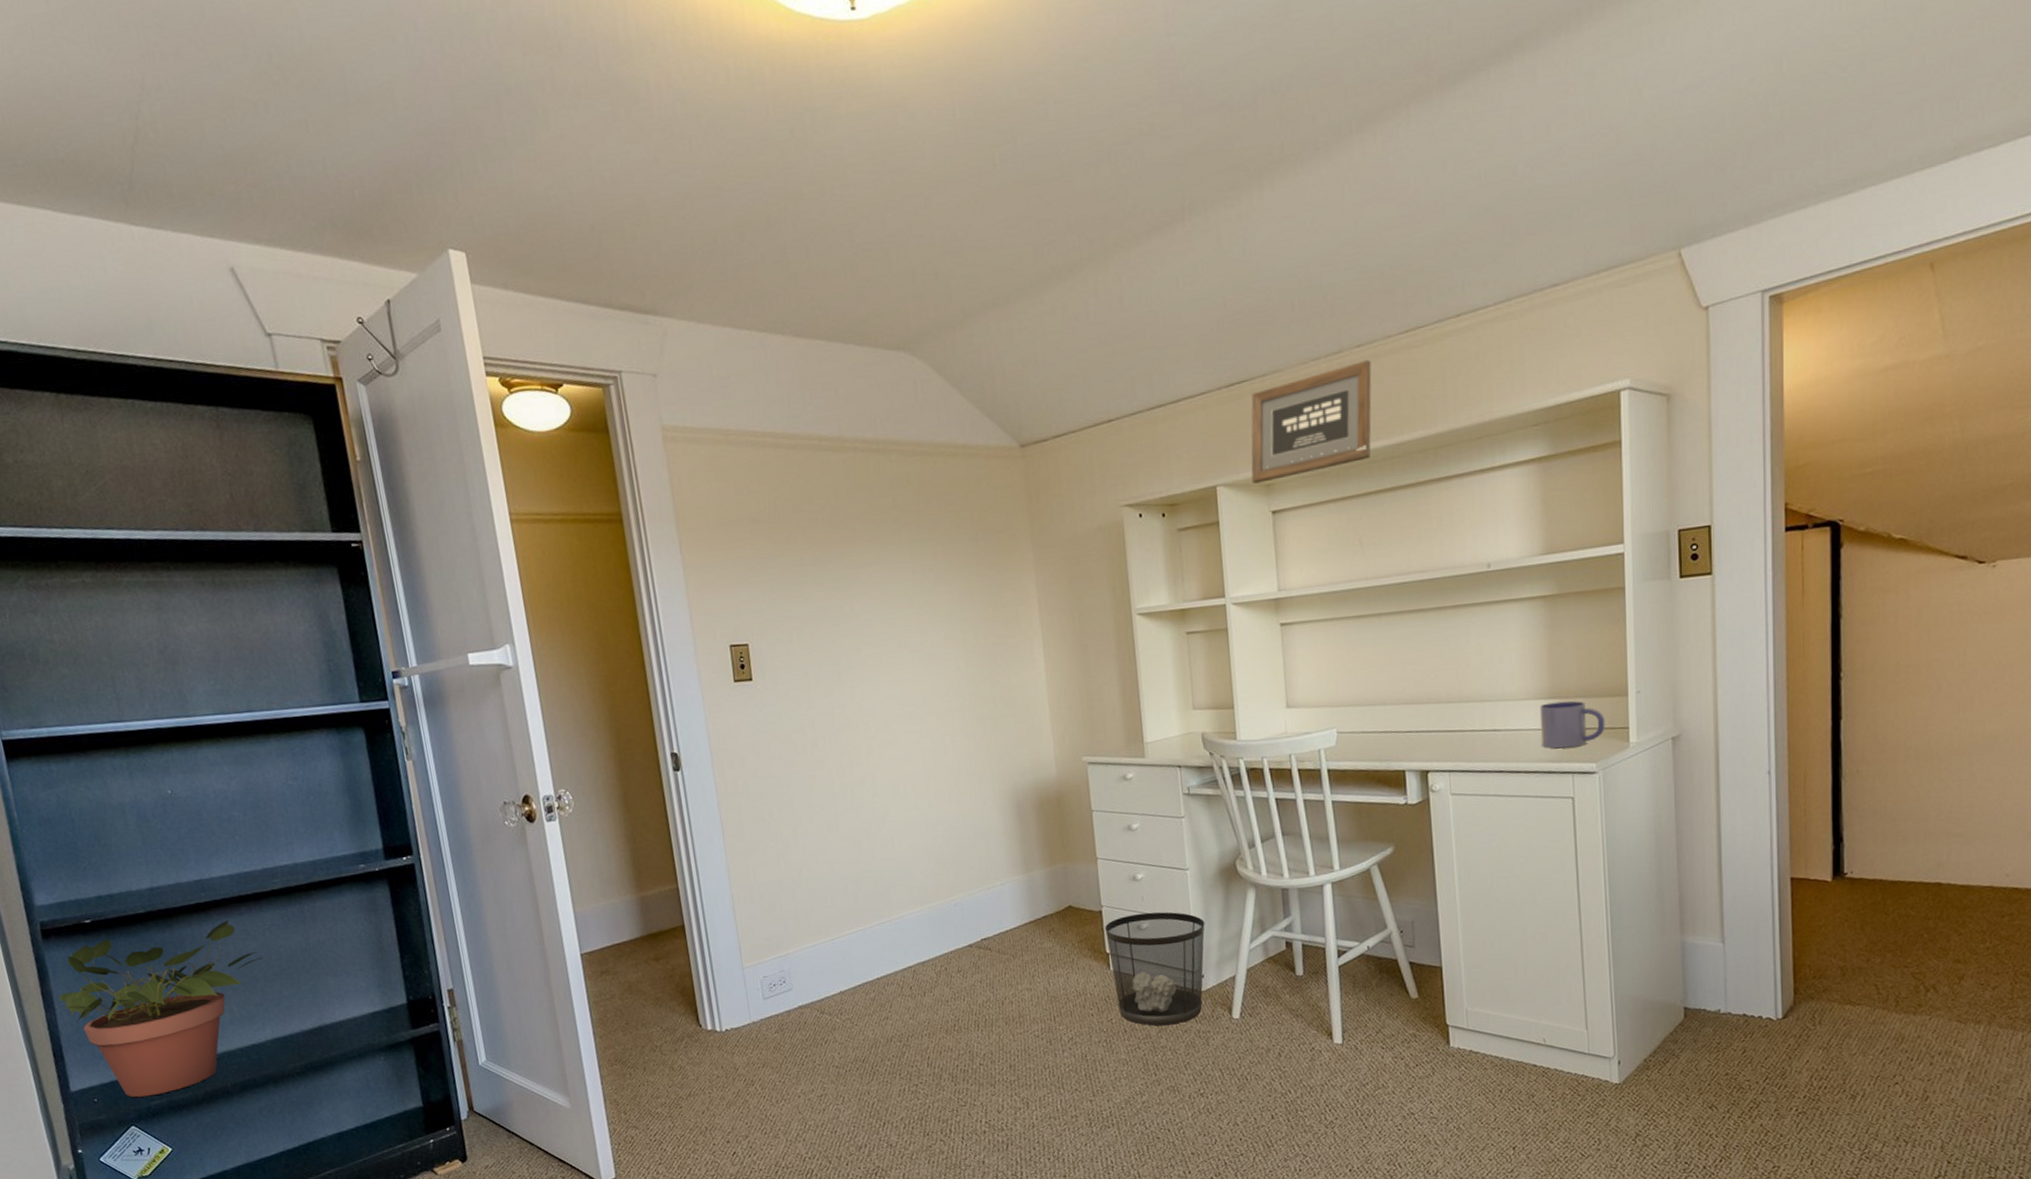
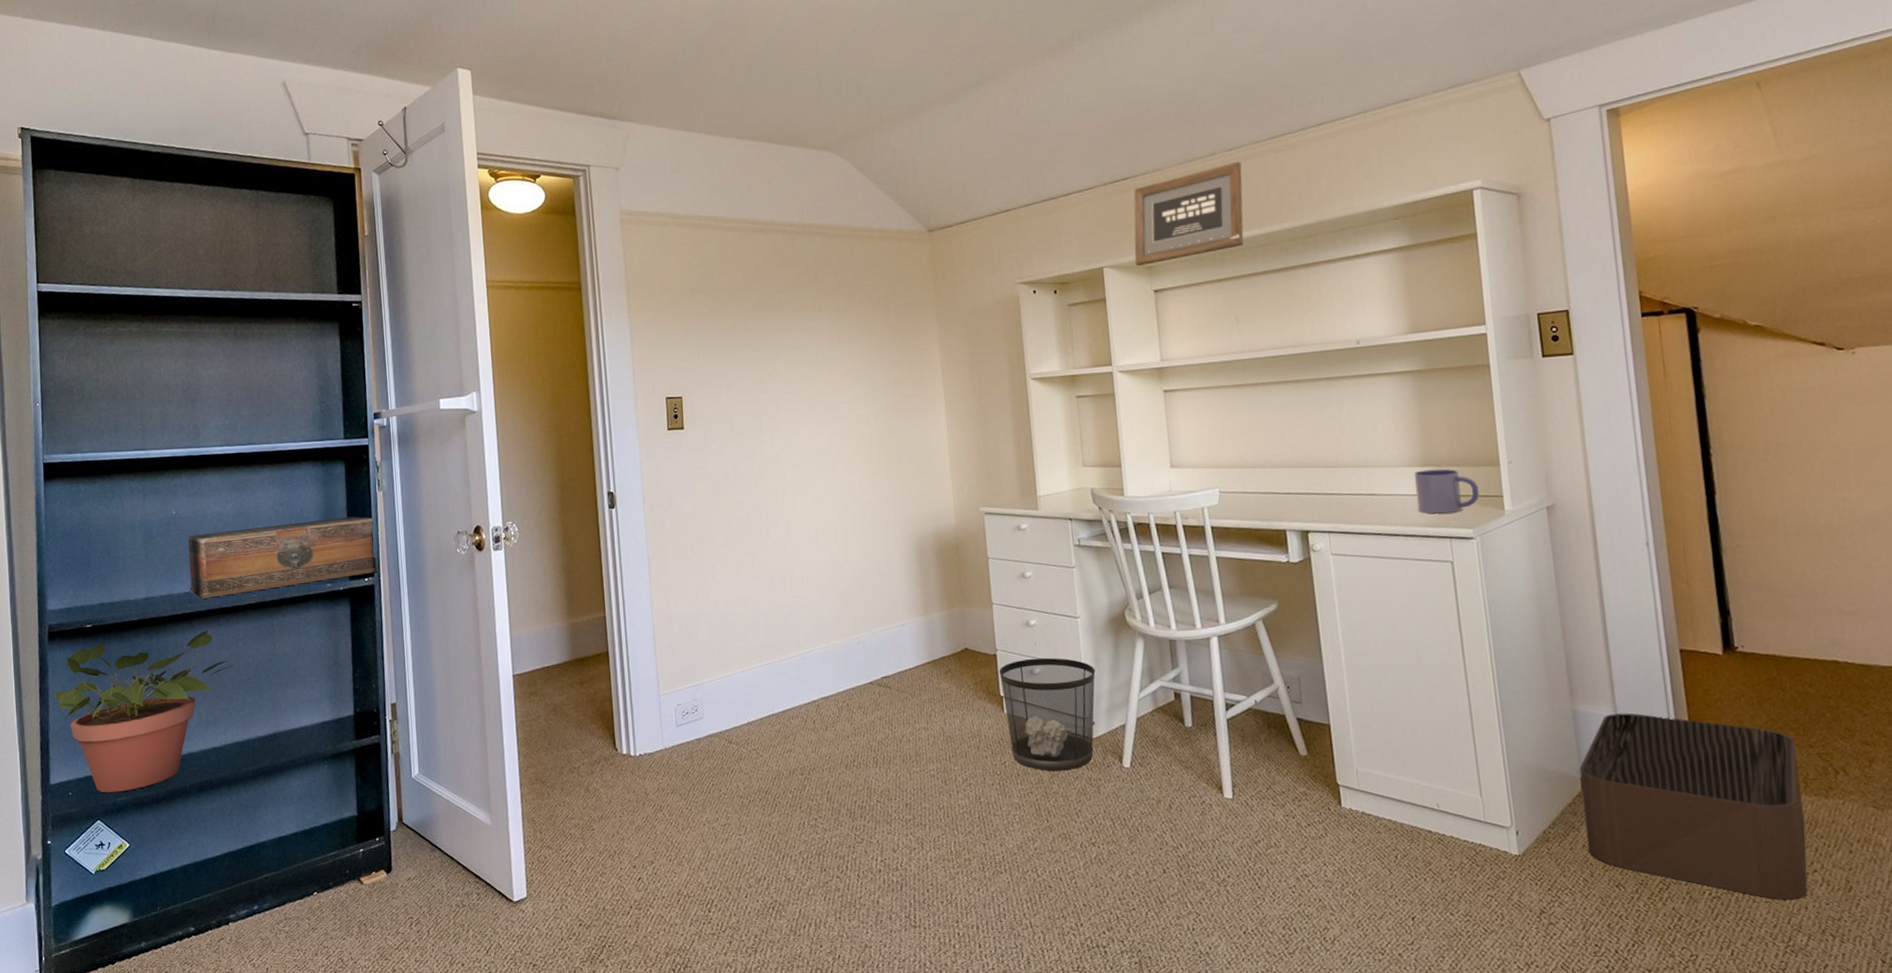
decorative box: none [189,789,416,887] -> present [187,516,378,599]
storage bin: none [1683,942,1892,1112] -> present [1579,713,1808,900]

